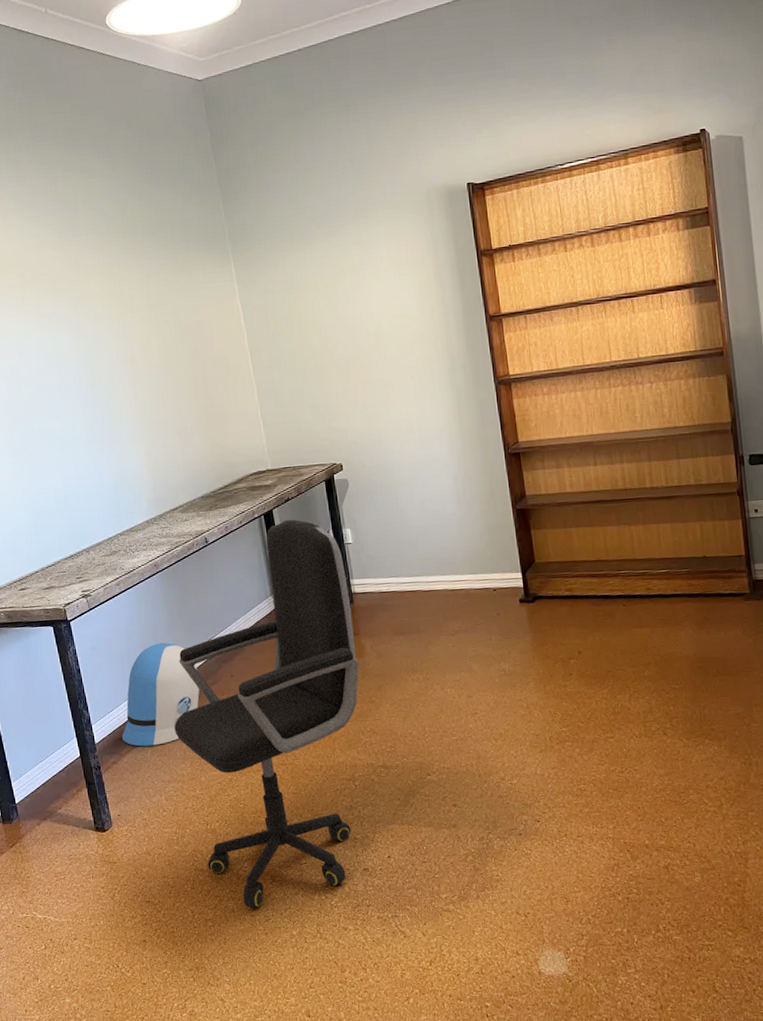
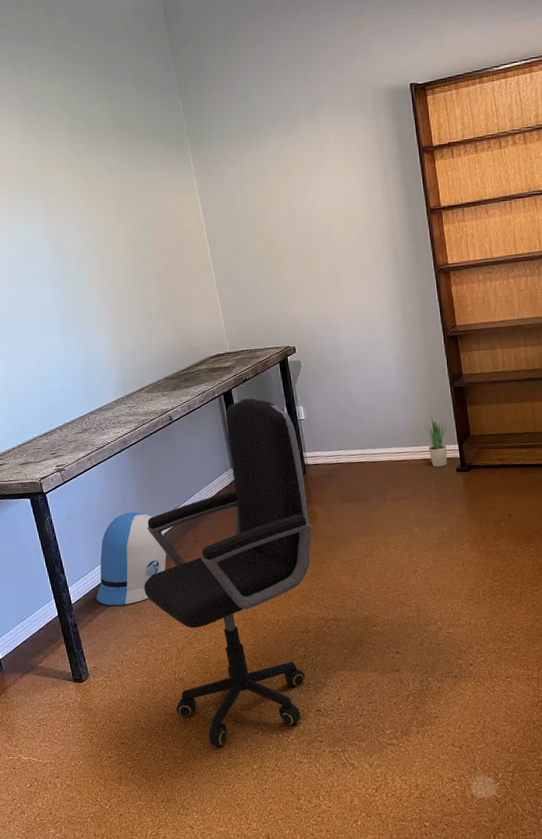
potted plant: none [486,541,510,598] -> present [426,416,448,467]

